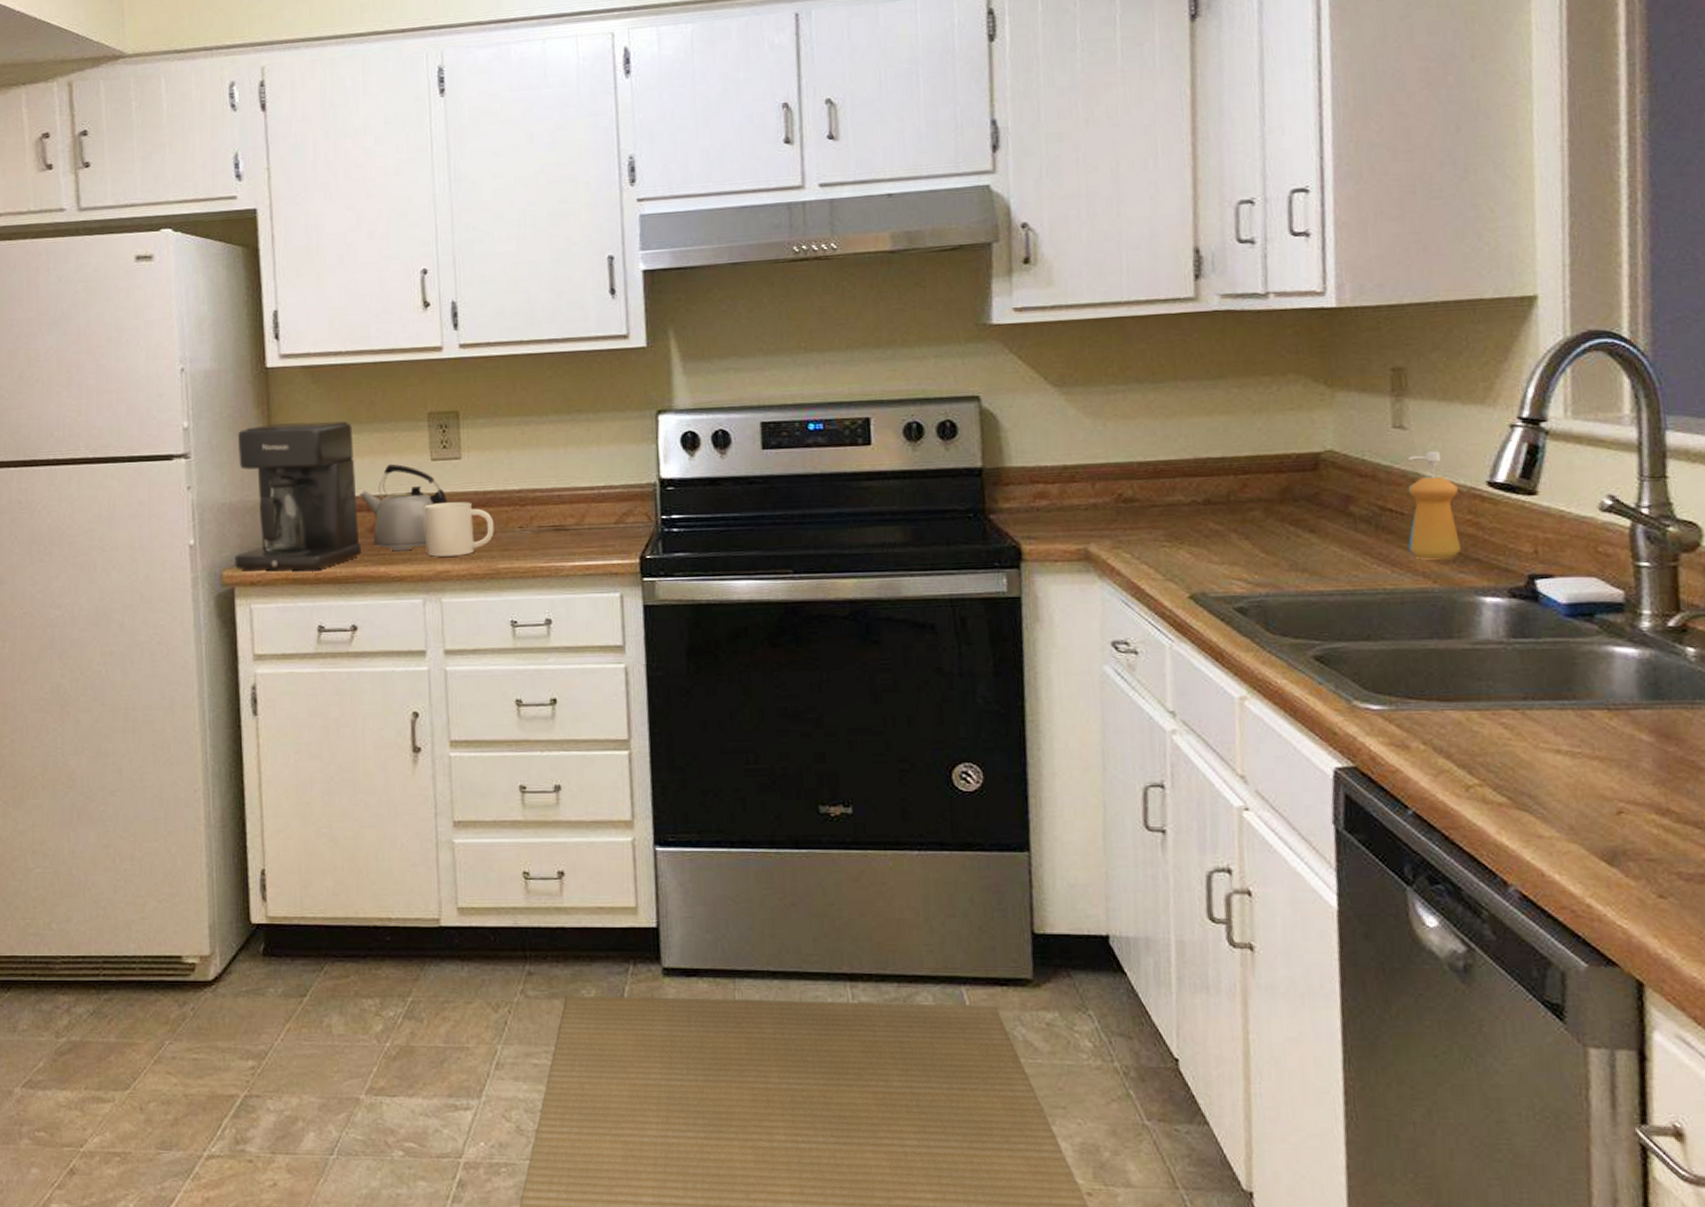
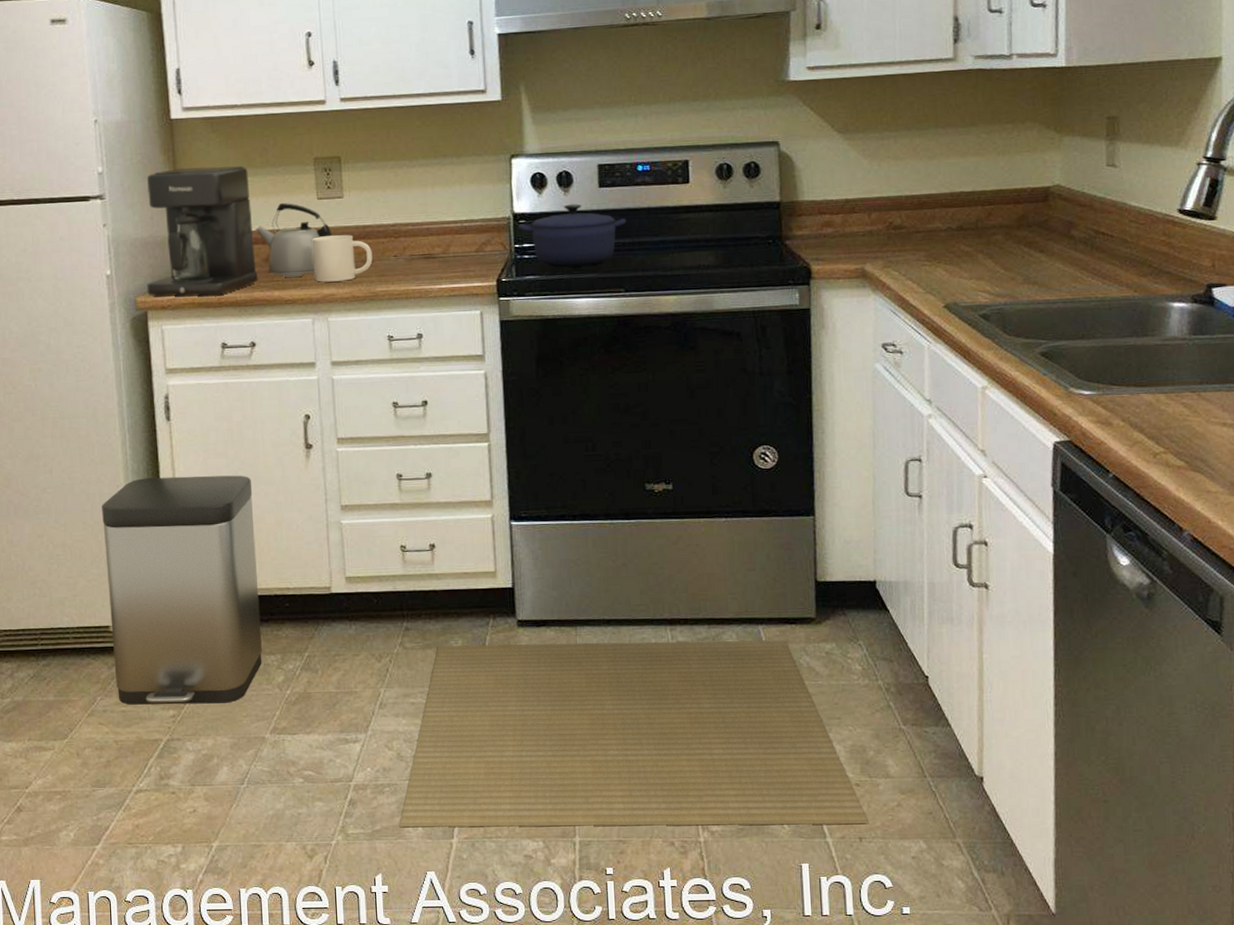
pedal bin: none [177,781,358,1055] -> present [102,475,262,705]
cooking pot: none [665,468,795,544] -> present [517,203,627,268]
soap dispenser: present [1407,451,1462,560] -> none [1115,185,1157,273]

